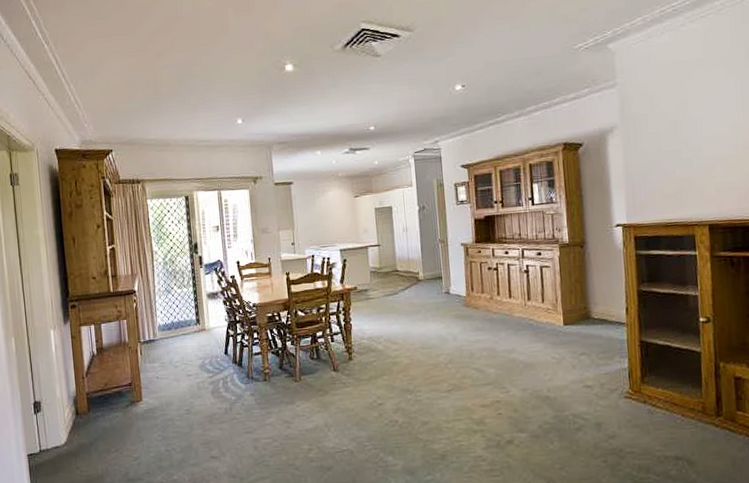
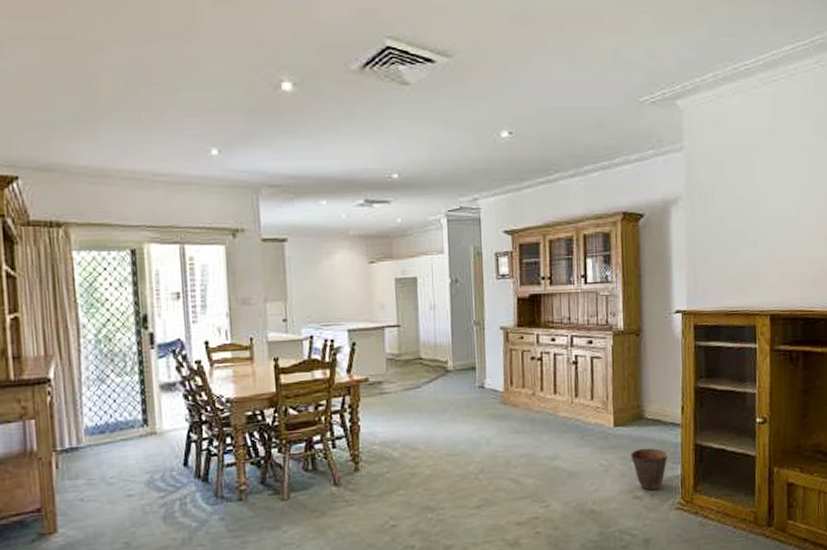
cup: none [580,344,615,381] -> present [631,448,668,491]

